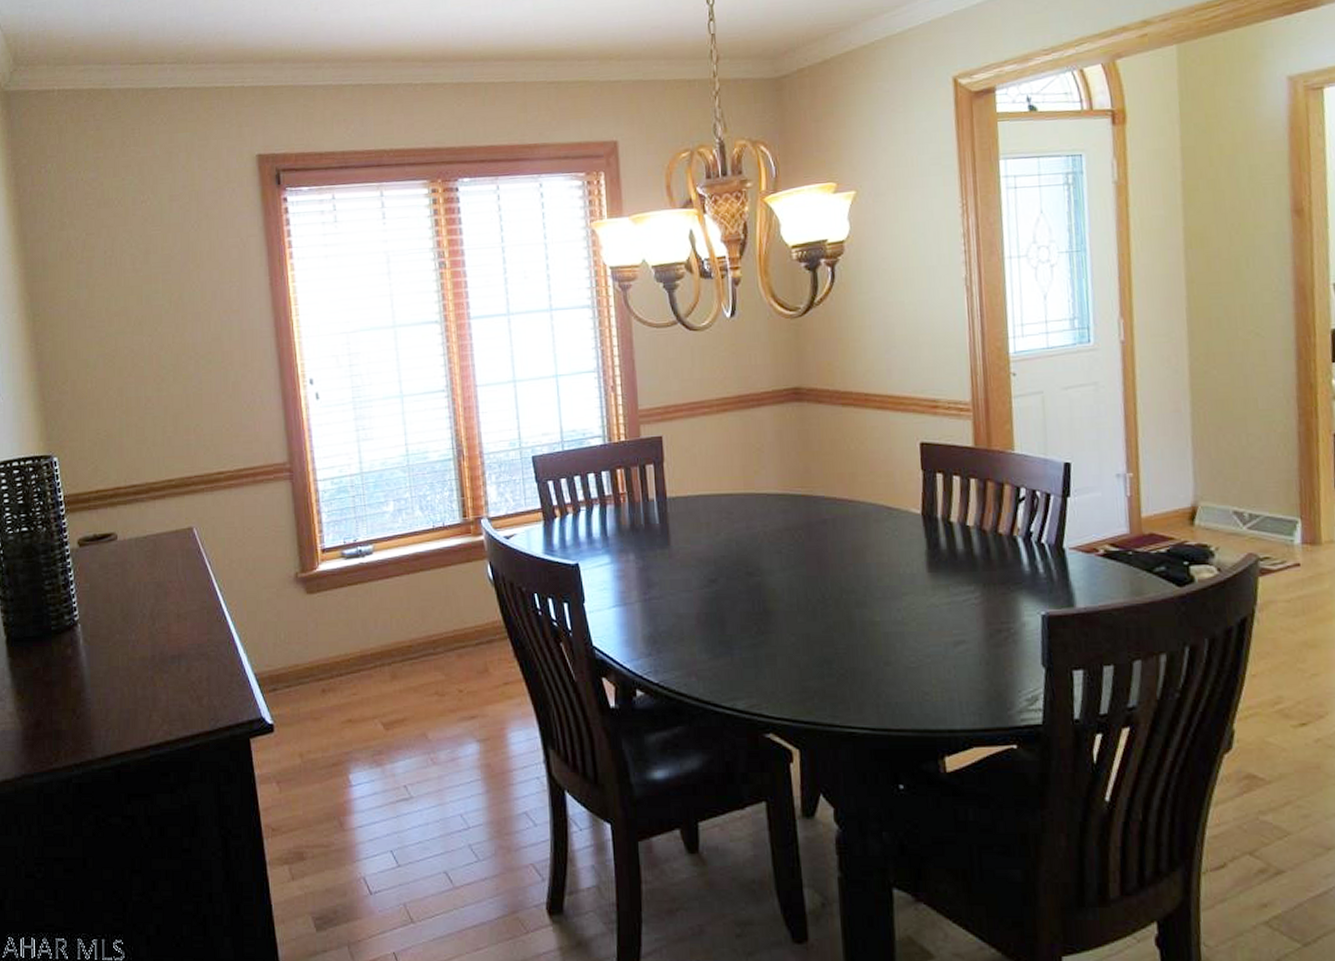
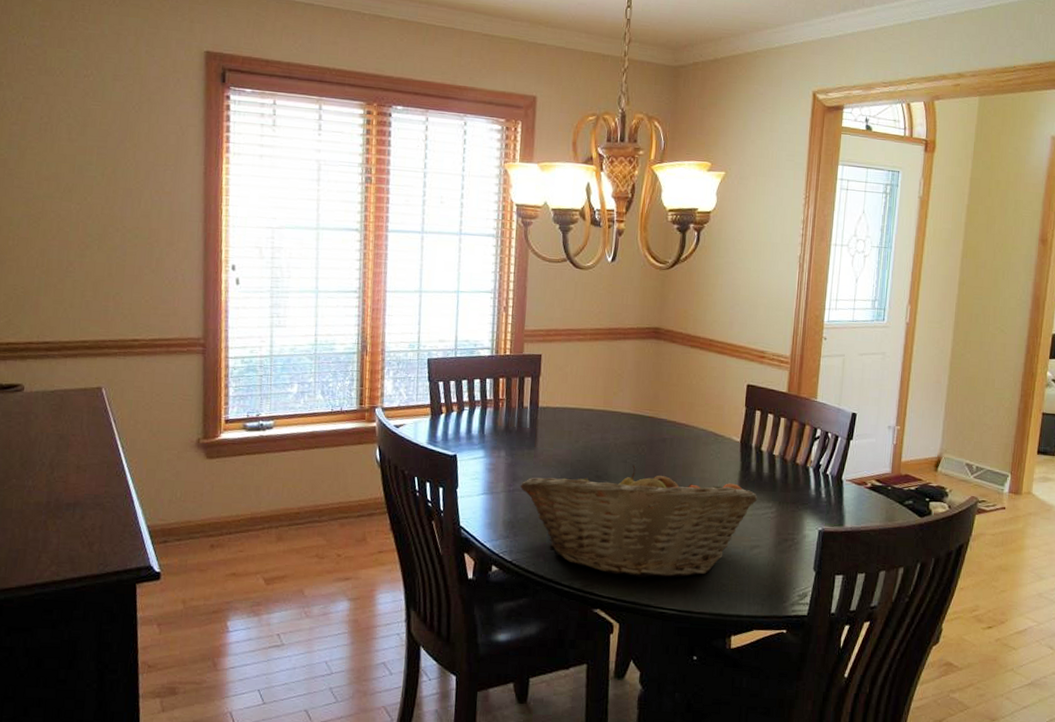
fruit basket: none [656,555,954,692] -> present [519,465,757,579]

